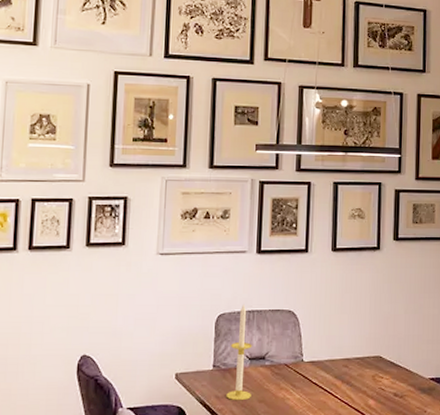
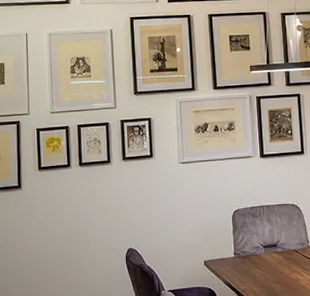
candle: present [226,304,252,401] -> none [247,201,269,283]

